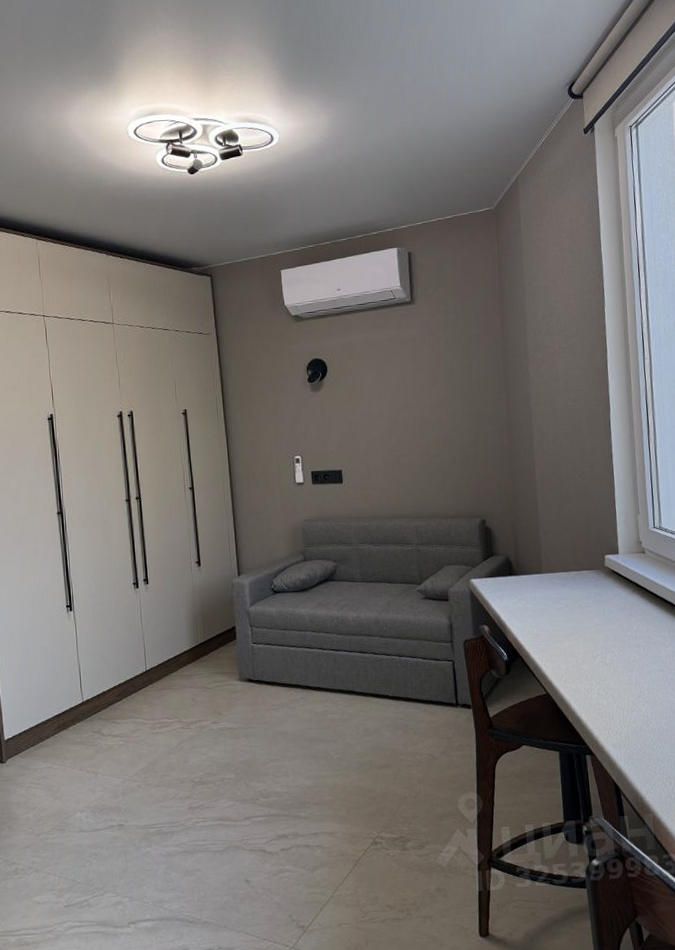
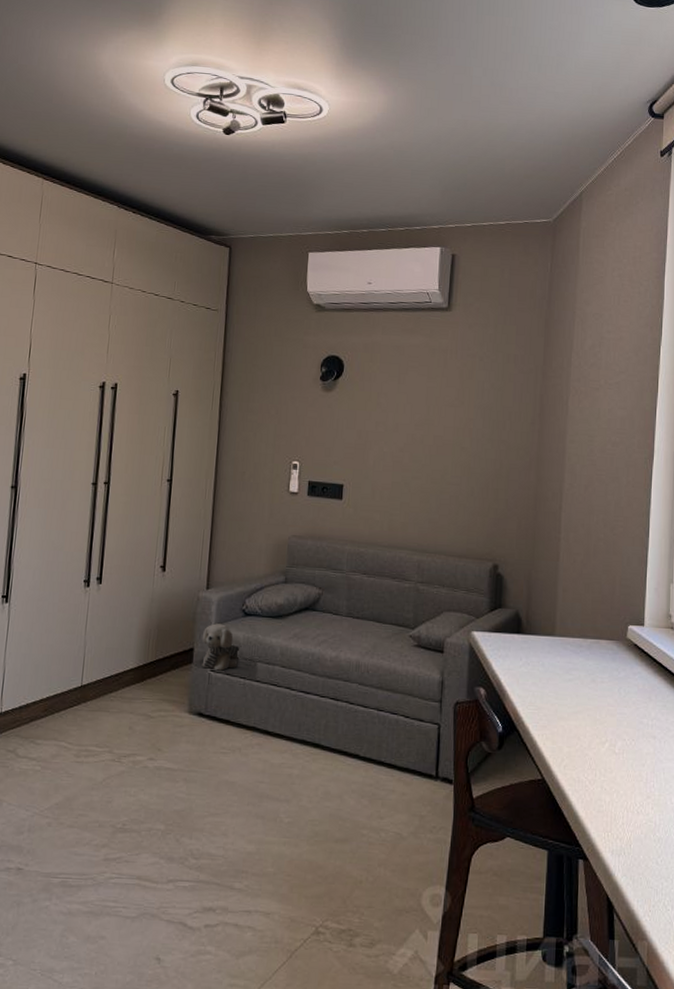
plush toy: none [240,603,276,643] -> present [201,623,242,671]

